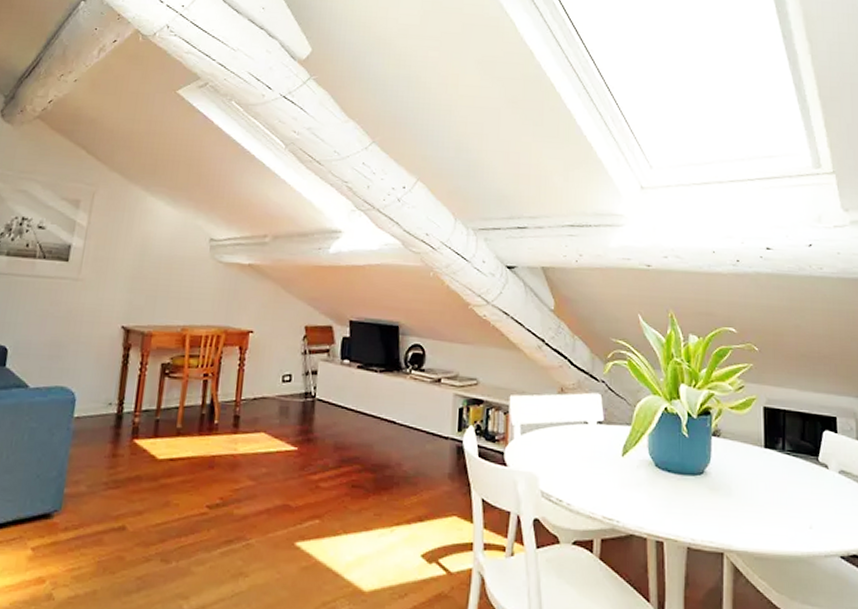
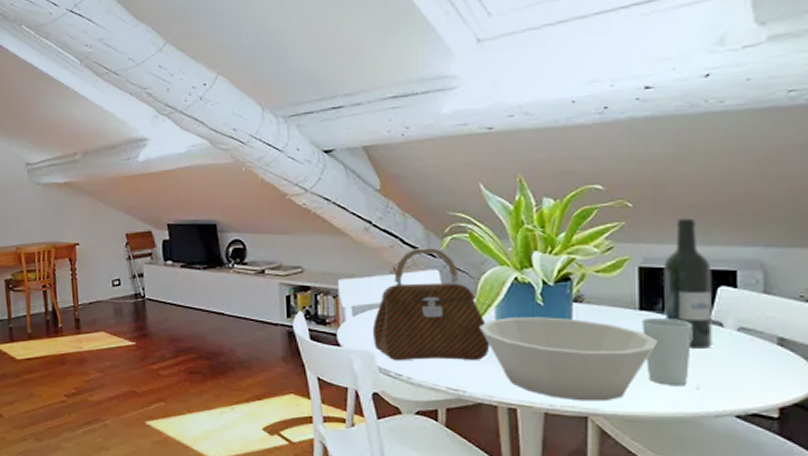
handbag: none [537,369,642,489] -> present [372,246,490,360]
bowl: none [634,446,779,538] -> present [479,317,657,402]
cup: none [767,456,806,525] -> present [642,318,693,387]
wine bottle: none [783,365,821,489] -> present [664,218,712,349]

